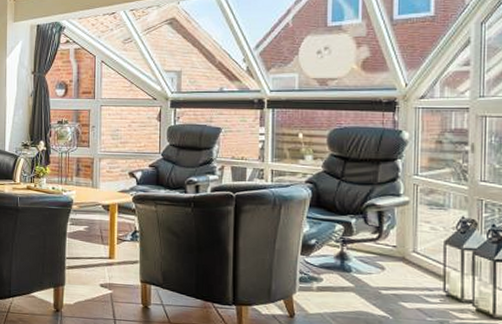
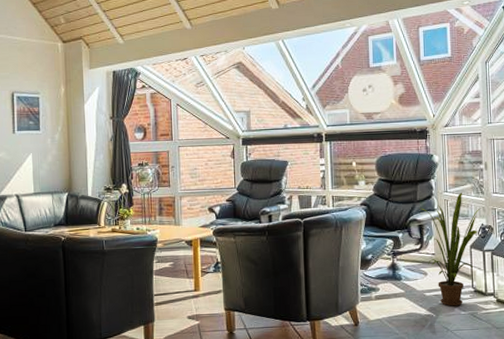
house plant: none [379,178,463,311] -> present [419,193,481,306]

